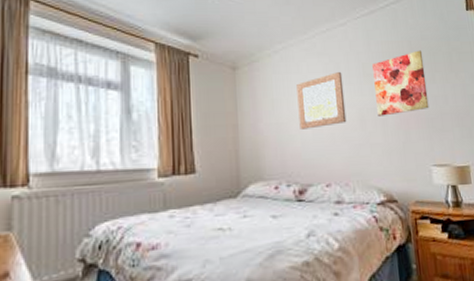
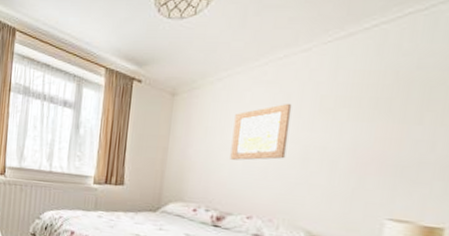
wall art: present [372,50,429,116] -> none [327,82,414,157]

